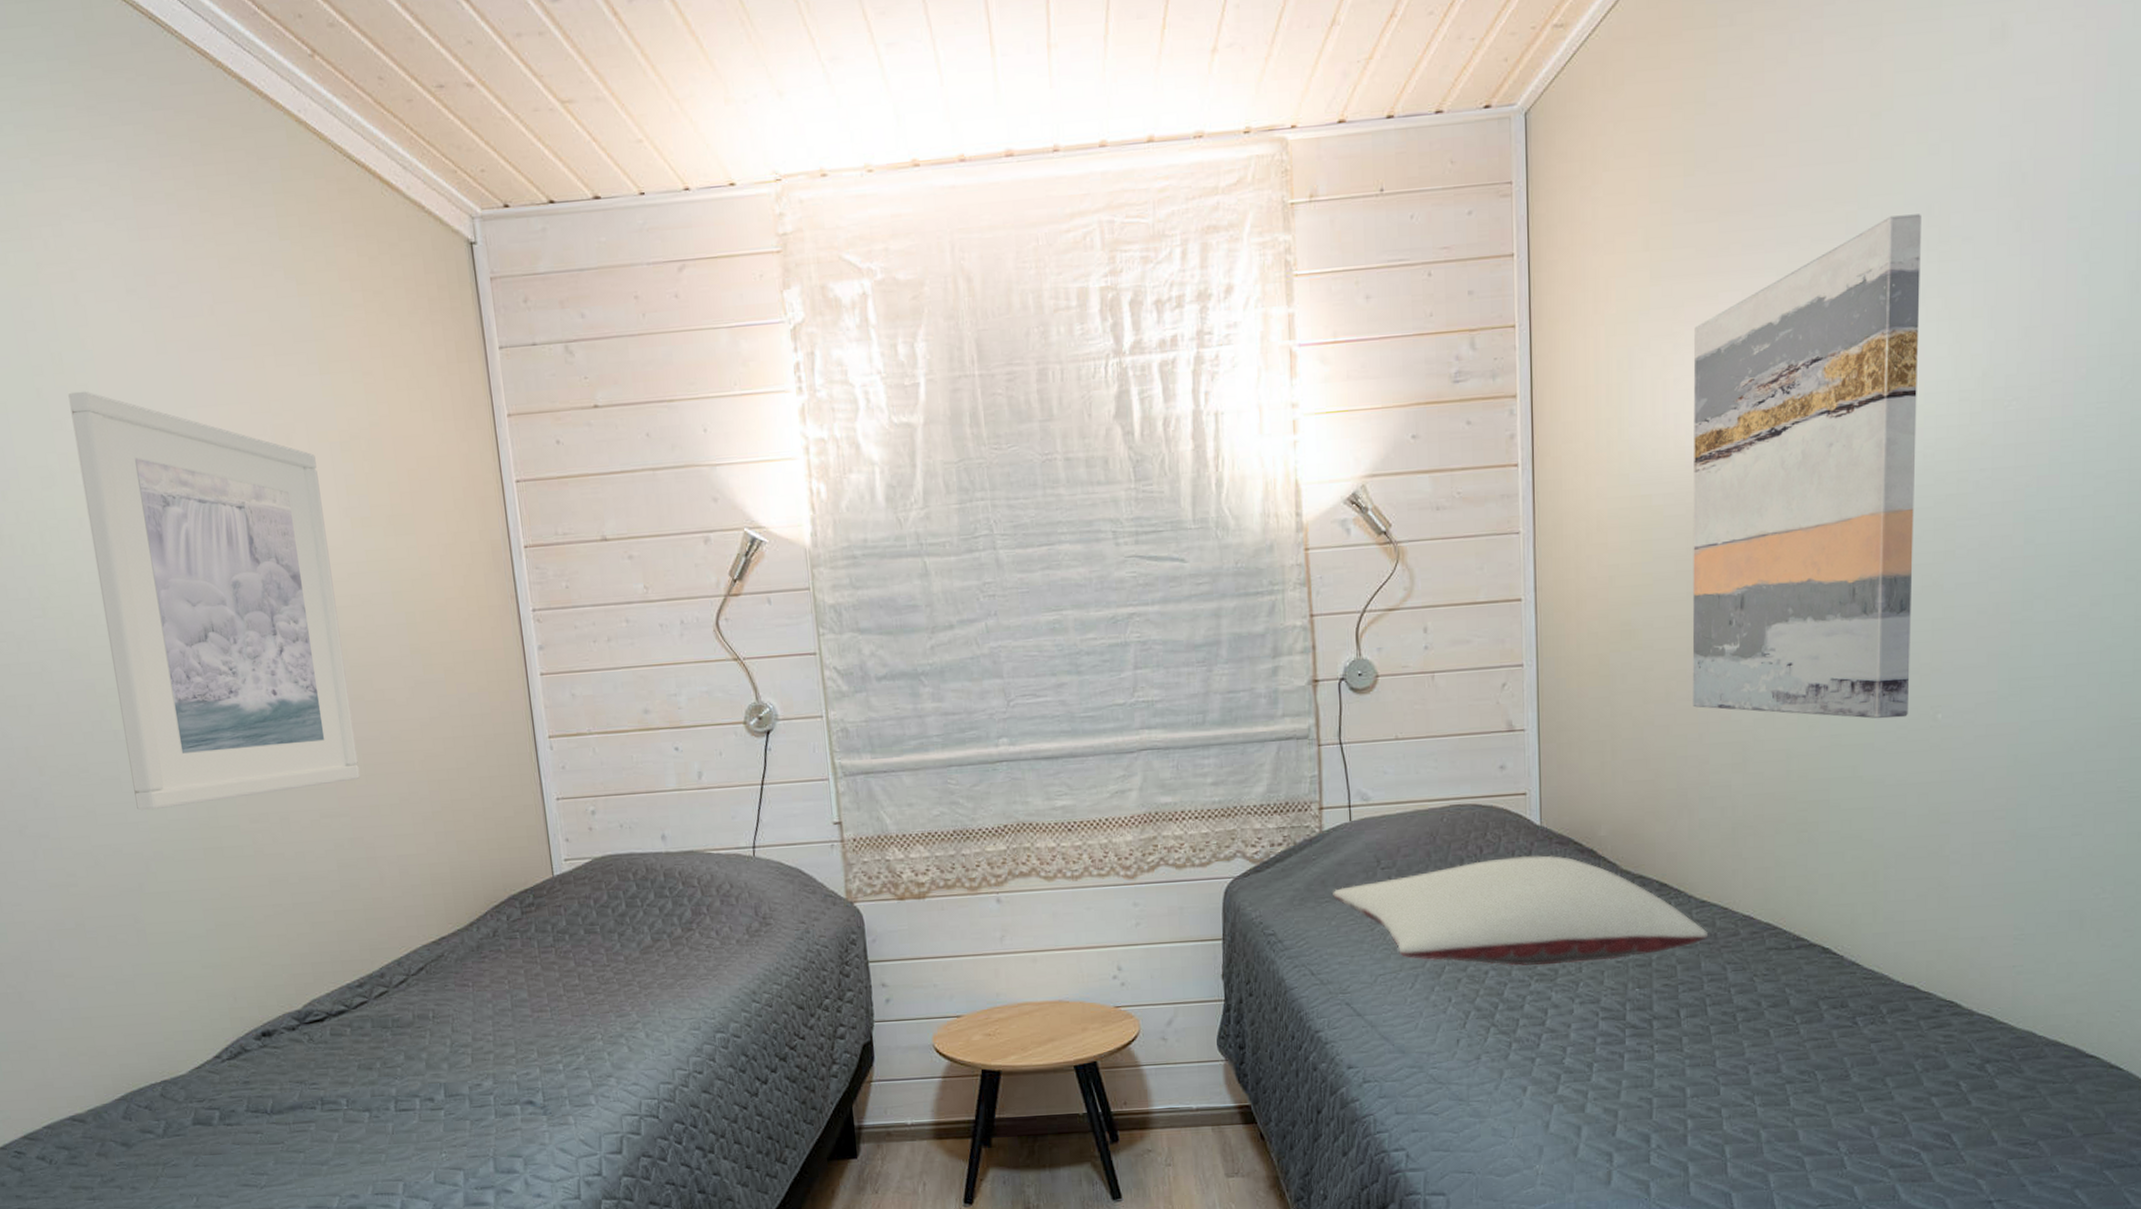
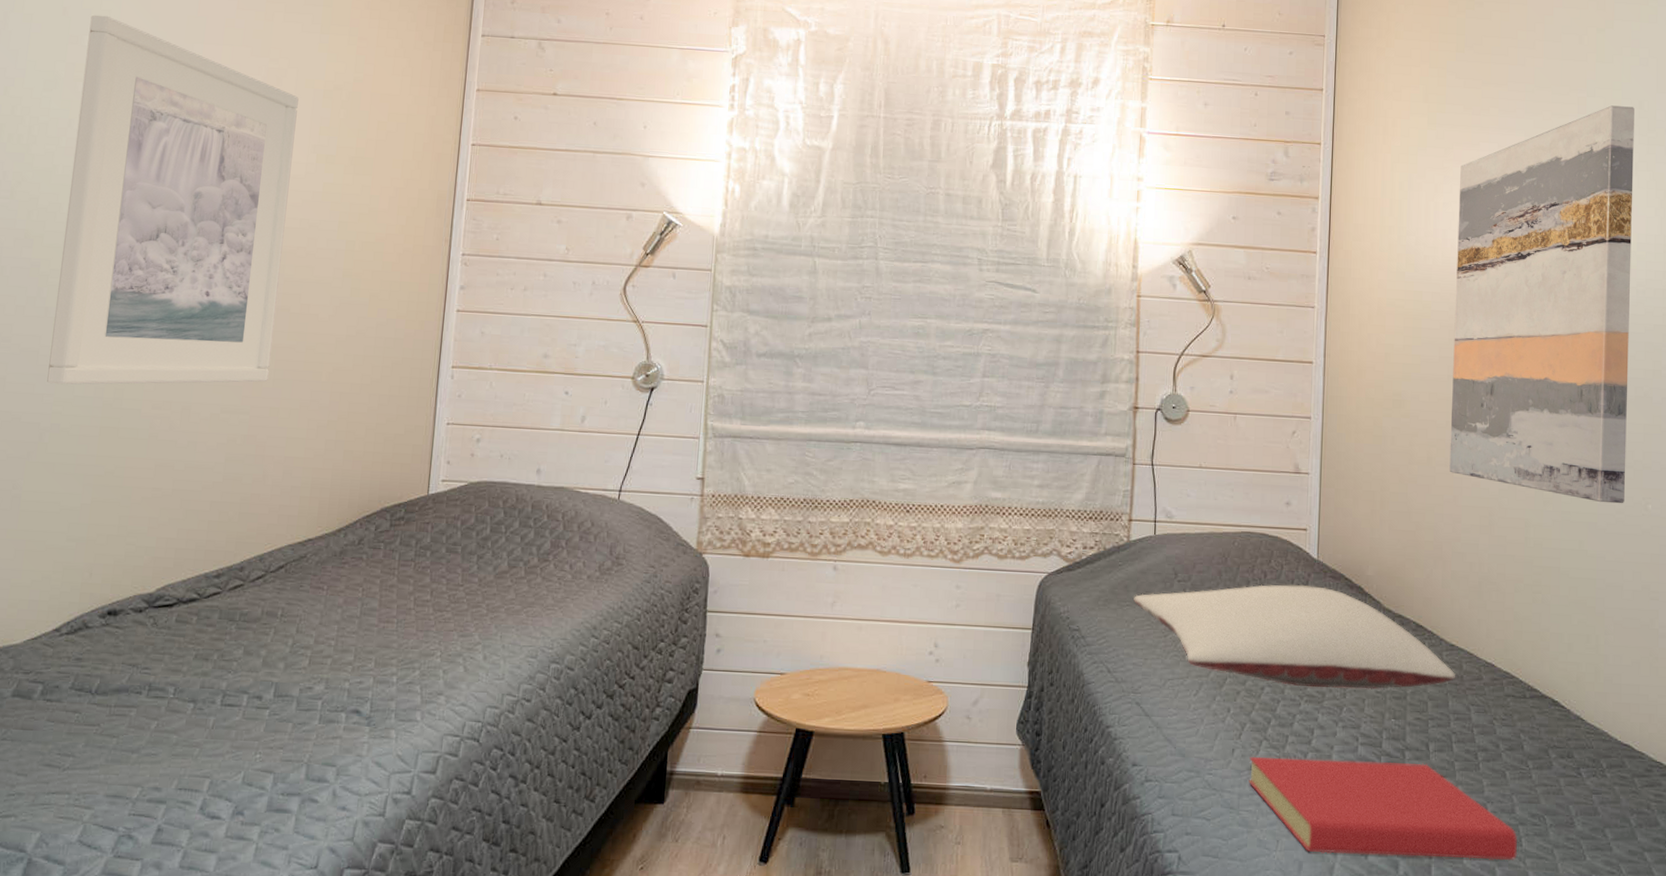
book: none [1477,1031,1785,1135] -> present [1249,757,1518,860]

